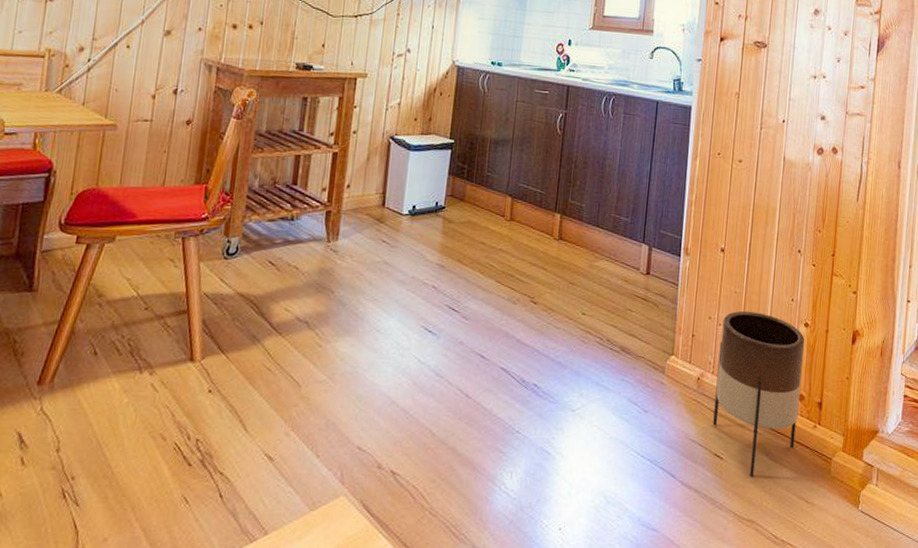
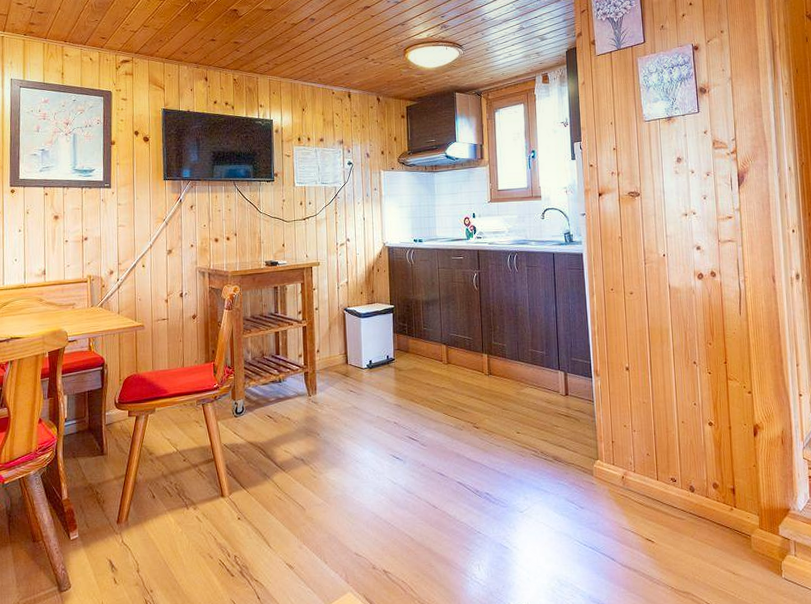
planter: present [713,310,805,477] -> none [636,417,716,556]

